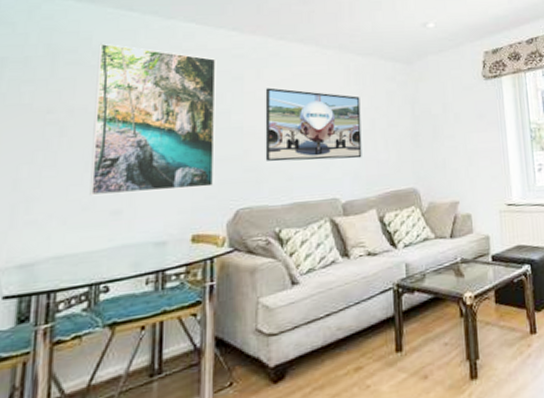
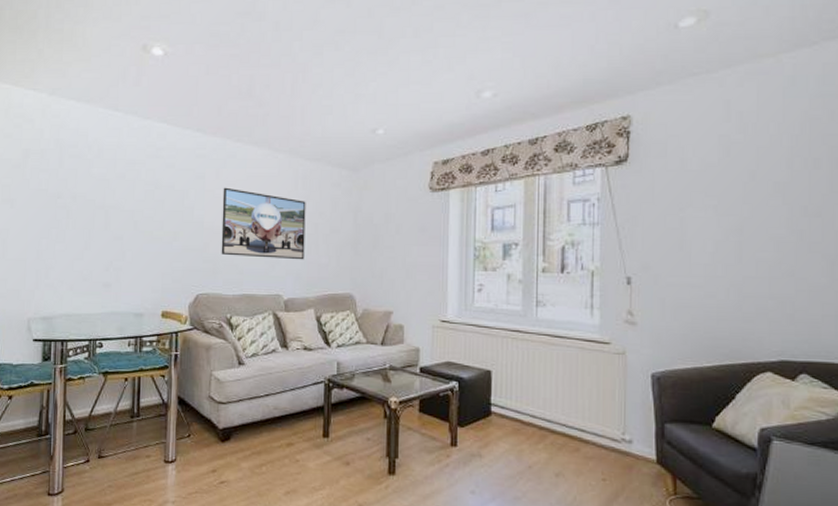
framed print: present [89,43,216,196] -> none [88,139,183,272]

